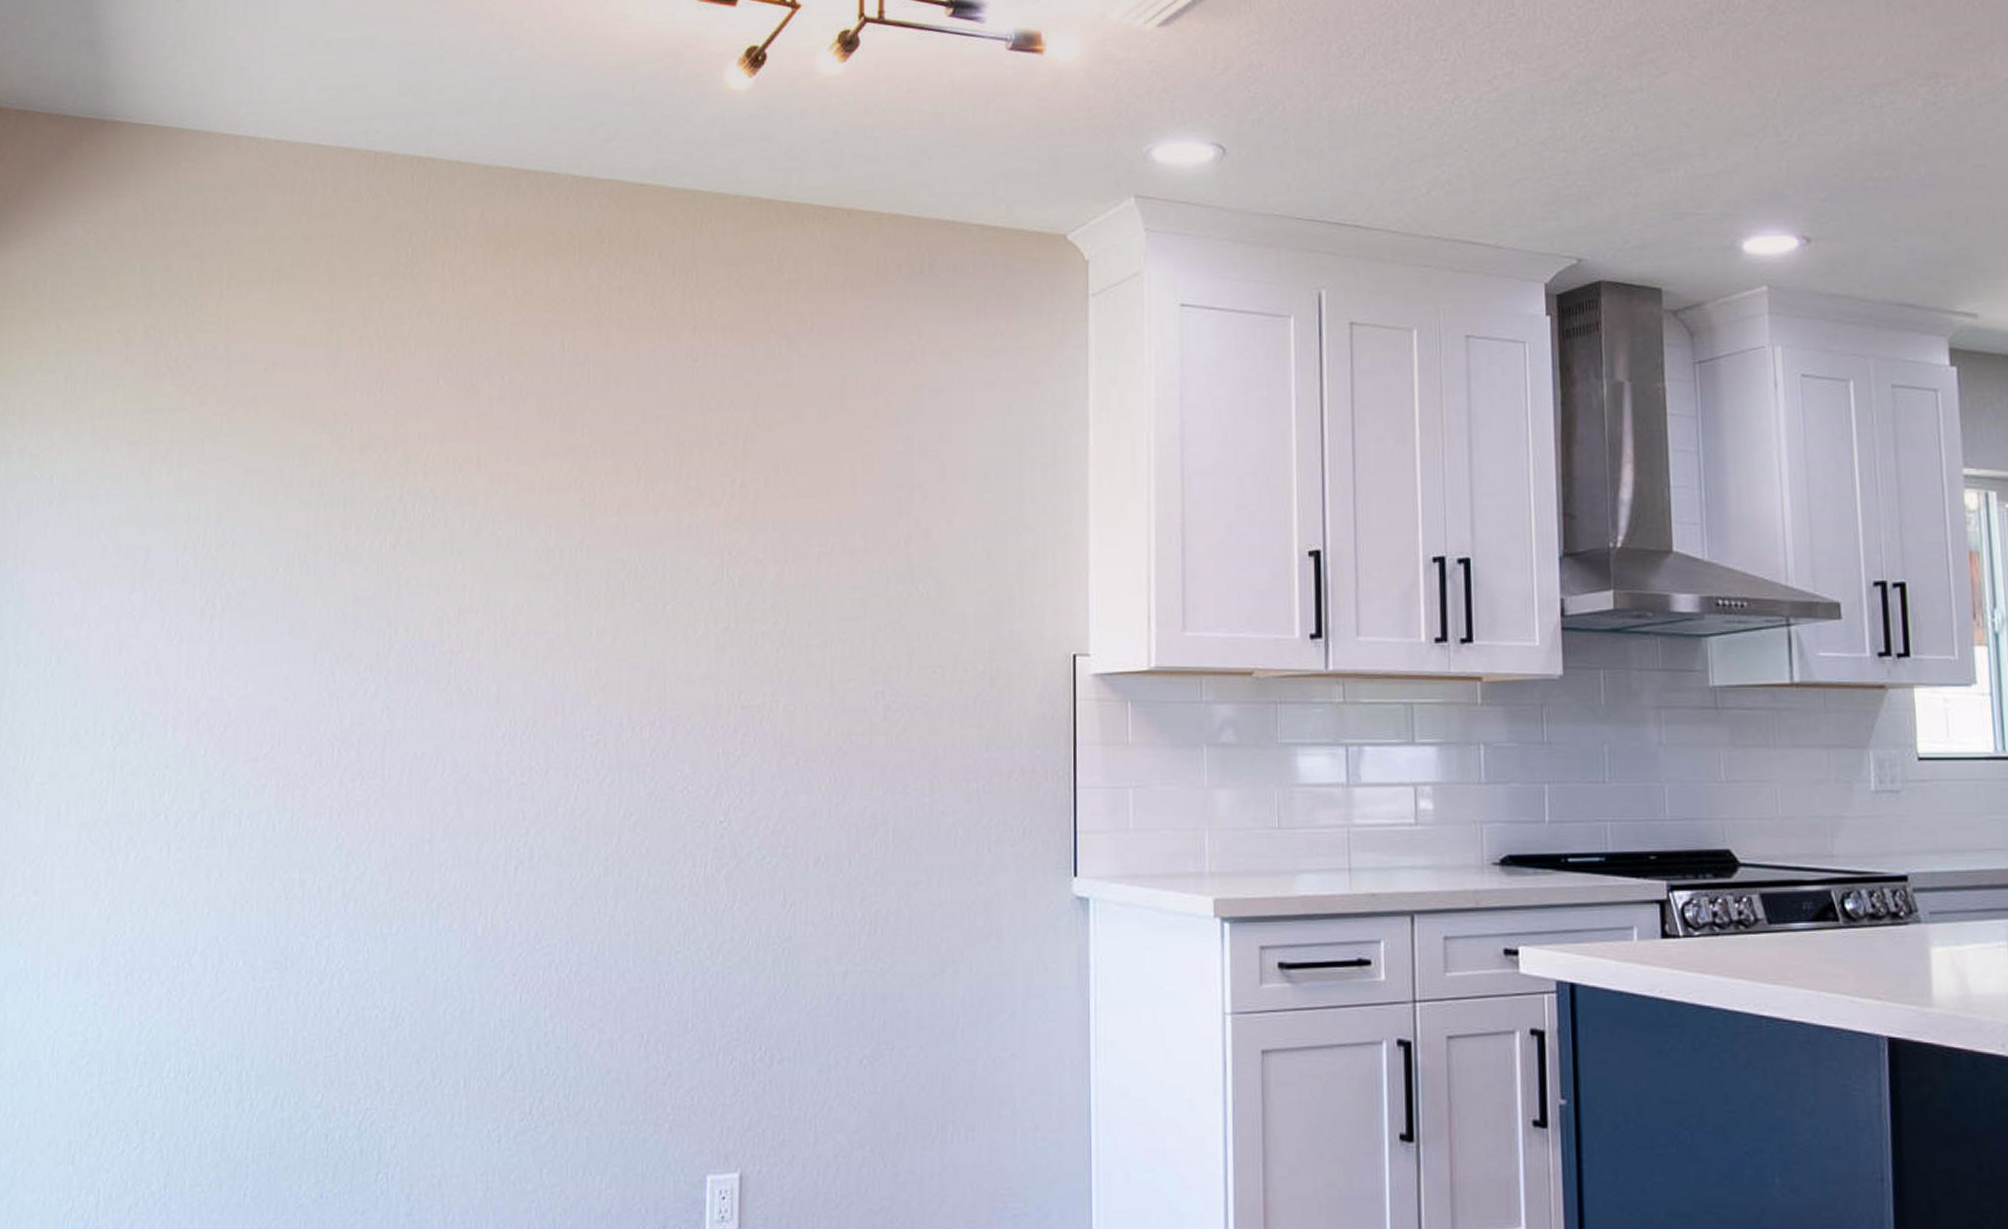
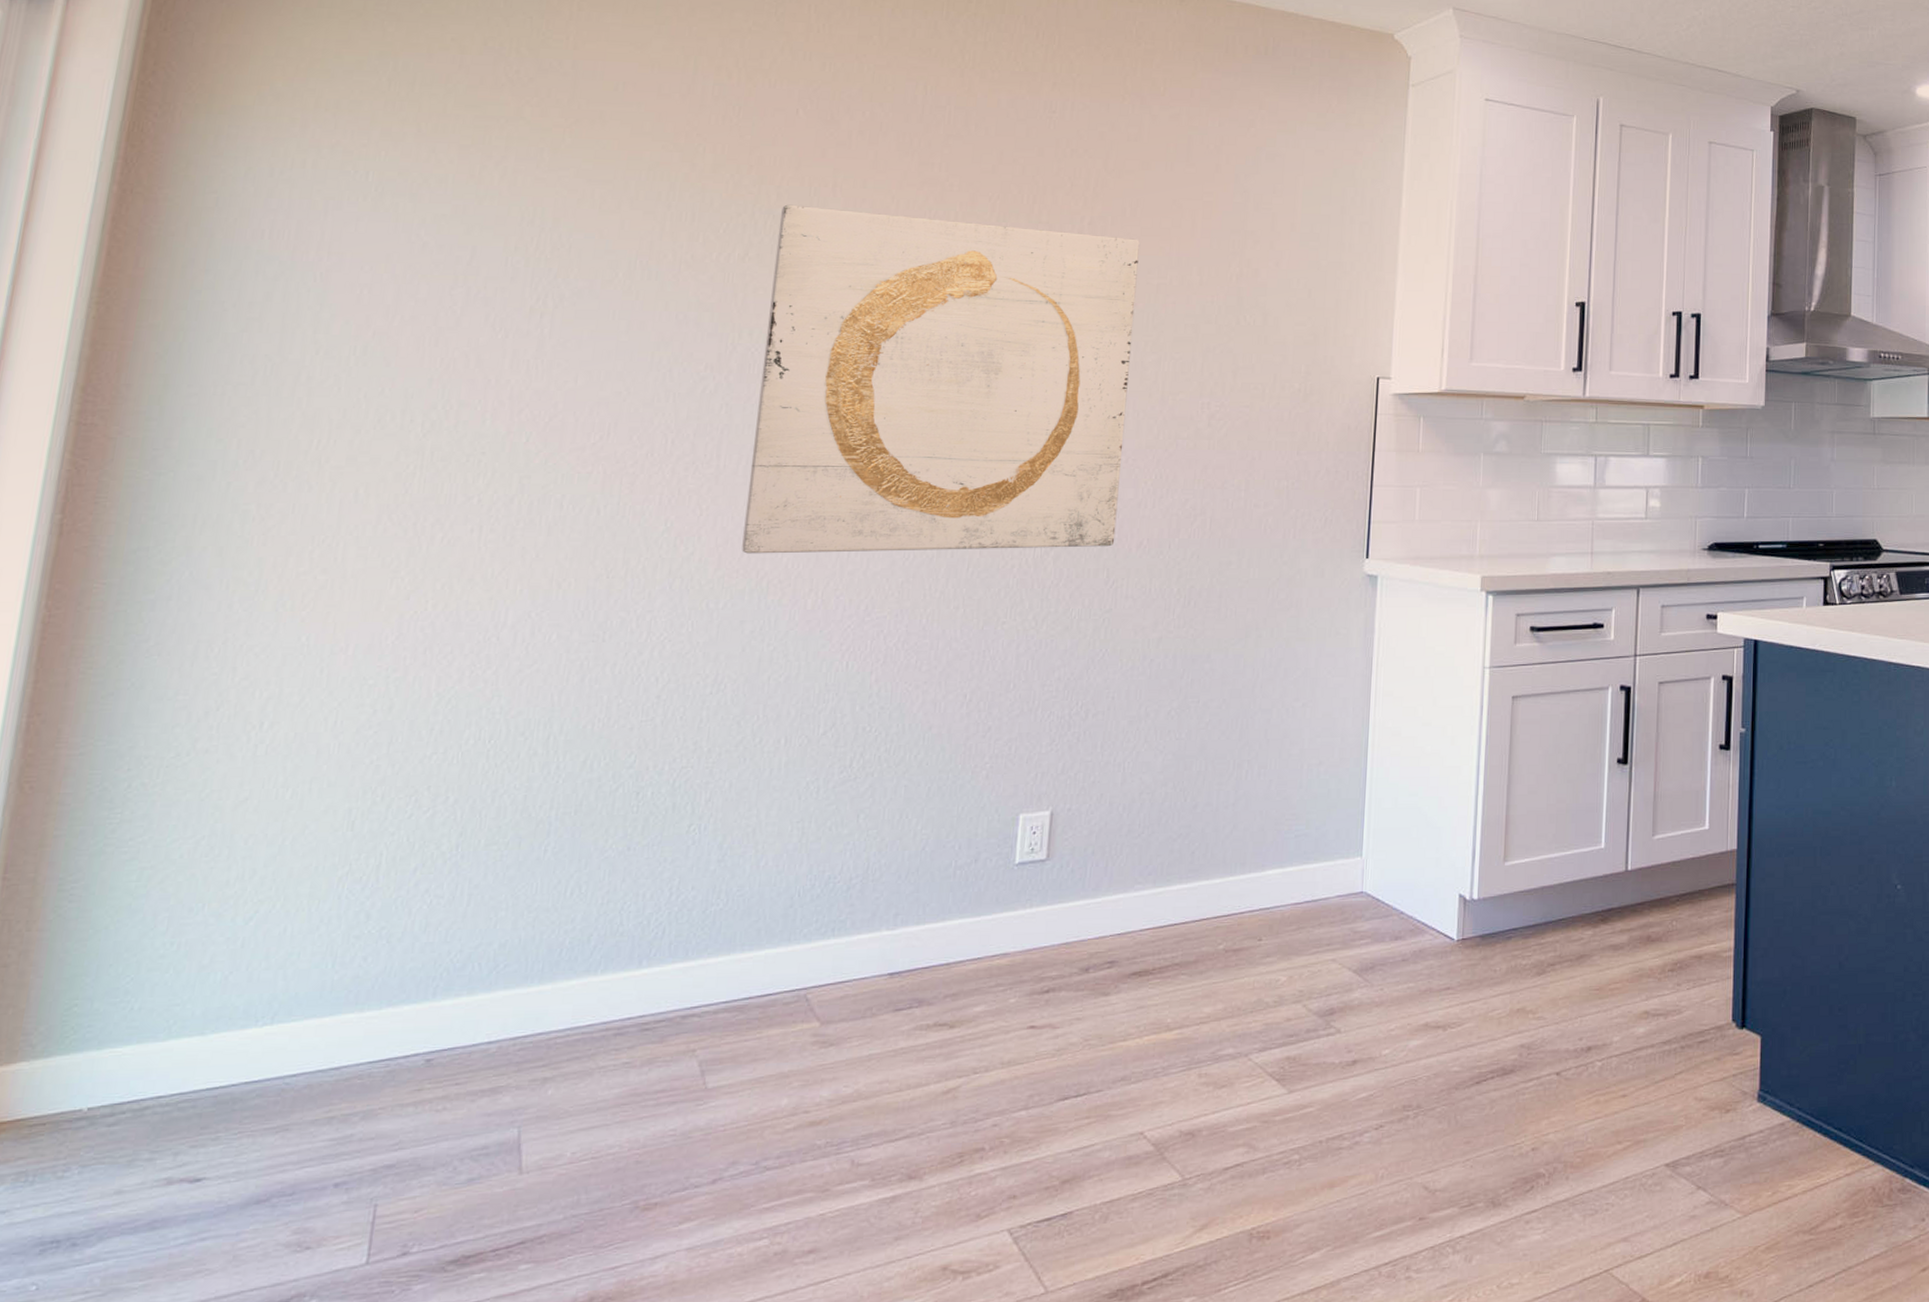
wall art: none [411,484,796,873] -> present [742,204,1140,554]

